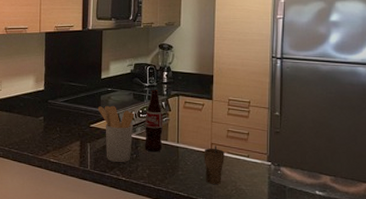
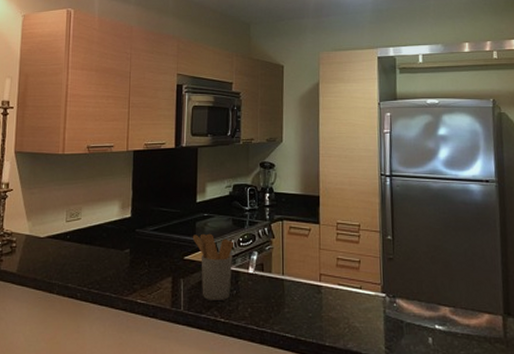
bottle: present [144,90,163,152] -> none [245,214,266,287]
cup: present [204,145,225,184] -> none [312,276,335,322]

